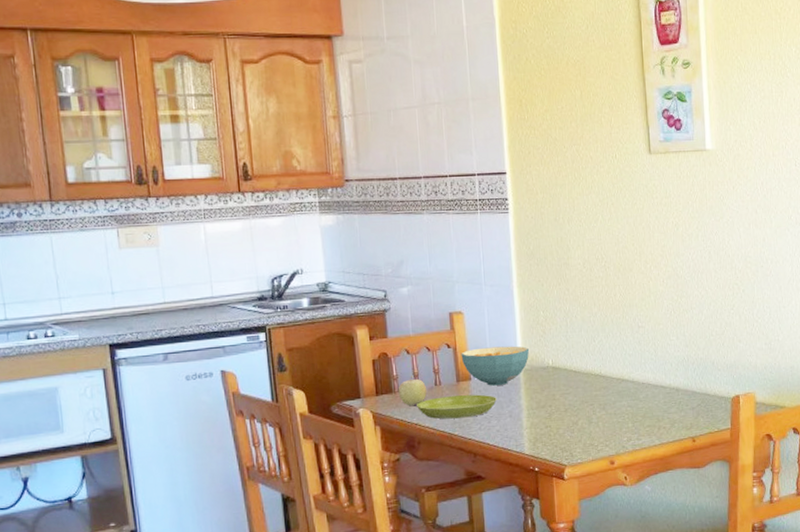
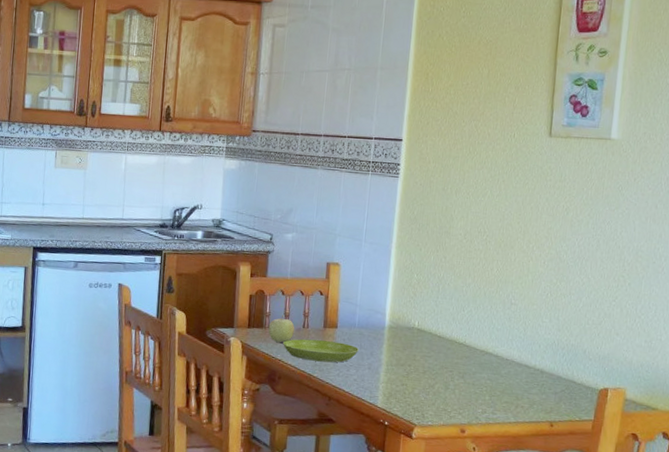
cereal bowl: present [461,346,530,386] -> none [331,299,398,338]

